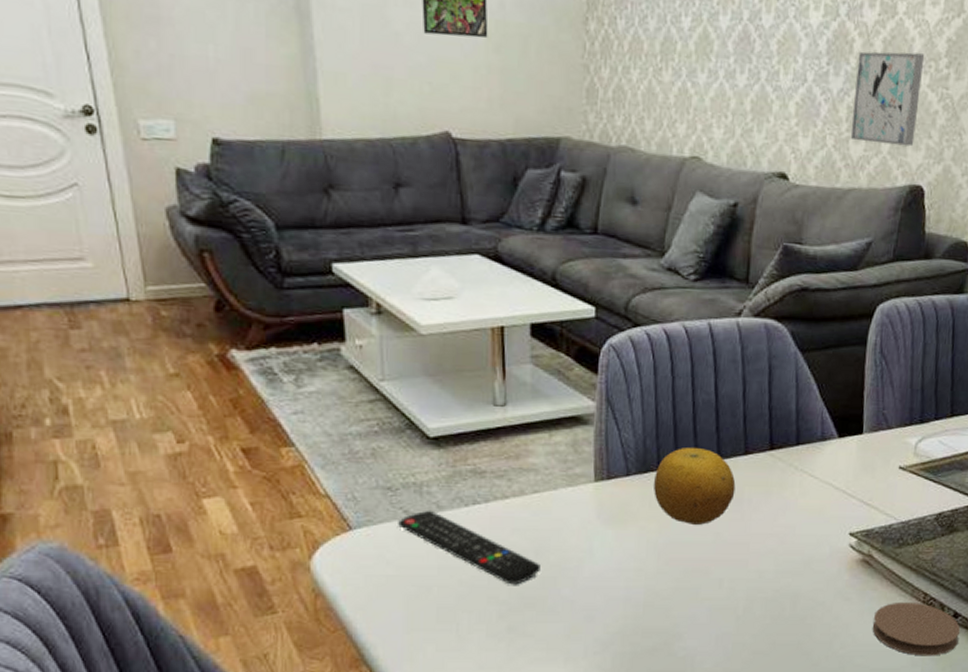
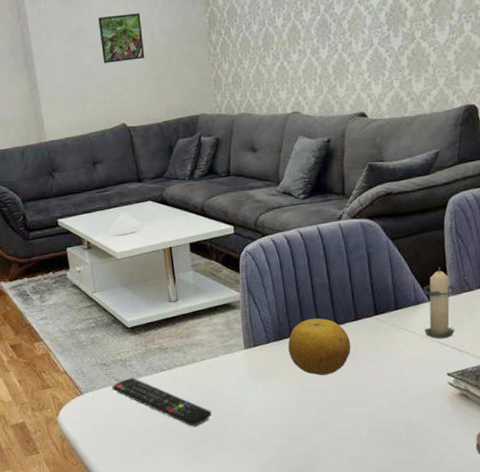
candle: none [829,393,872,488] -> present [423,266,456,339]
wall art: present [850,51,925,147] -> none [411,8,465,81]

